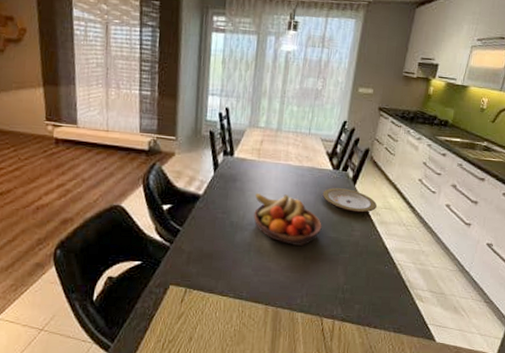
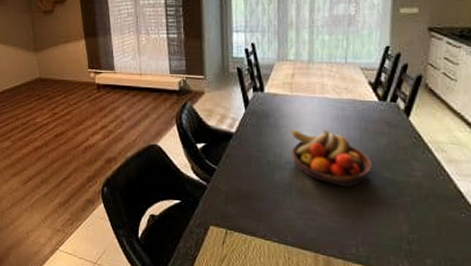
plate: present [322,188,377,213] -> none [369,121,440,149]

